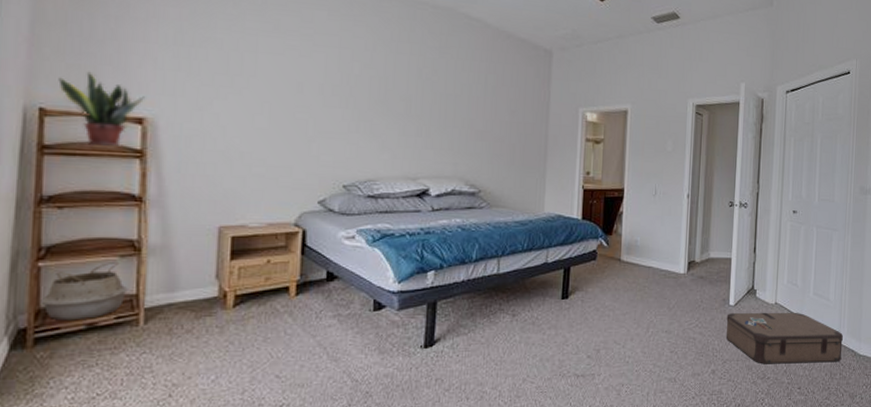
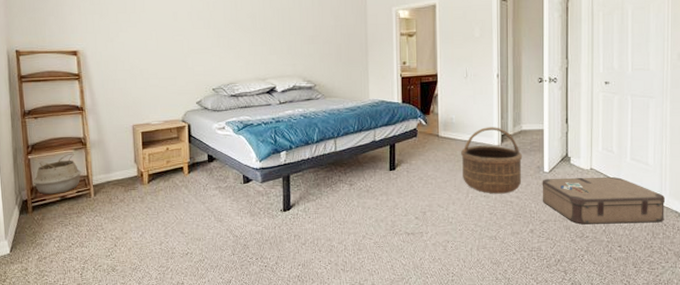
potted plant: present [58,71,144,146] -> none [24,21,76,73]
basket: none [643,253,709,329] -> present [460,127,523,194]

